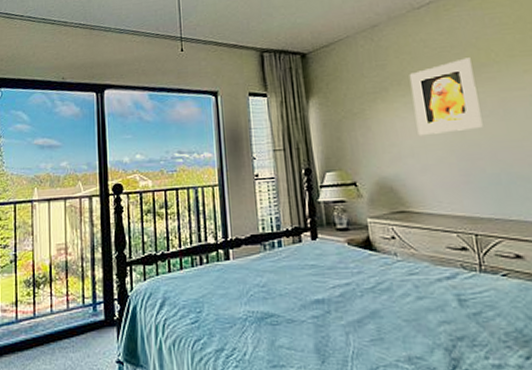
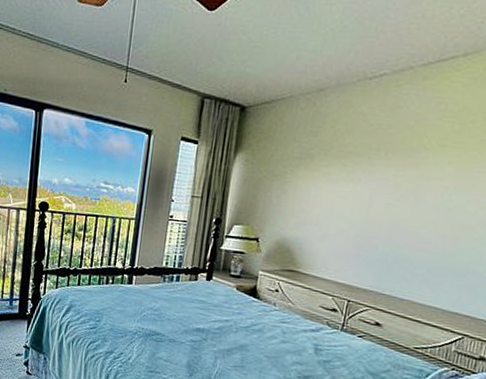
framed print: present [409,57,483,136] -> none [328,139,403,210]

